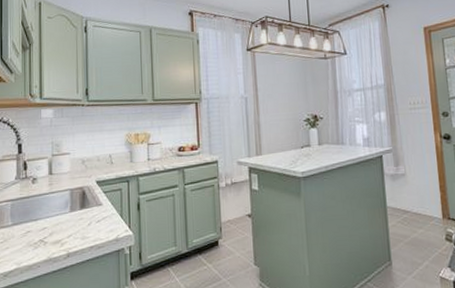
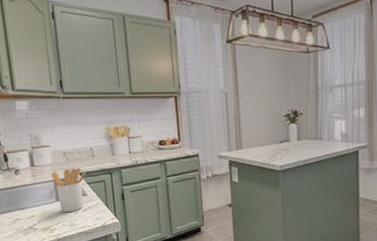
utensil holder: none [68,176,103,225] -> present [51,168,86,213]

